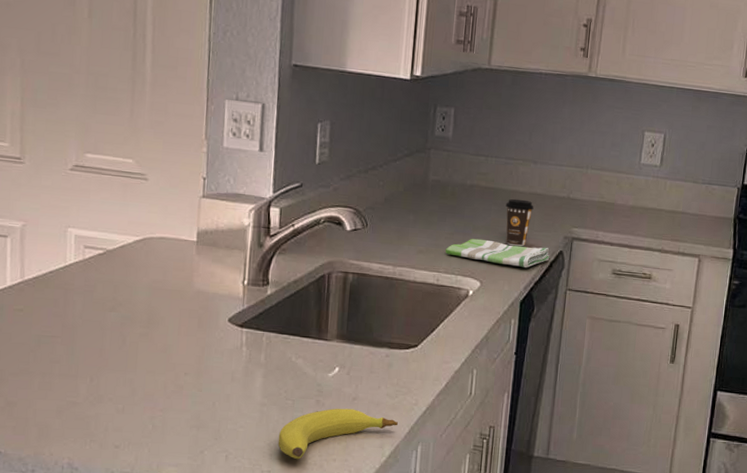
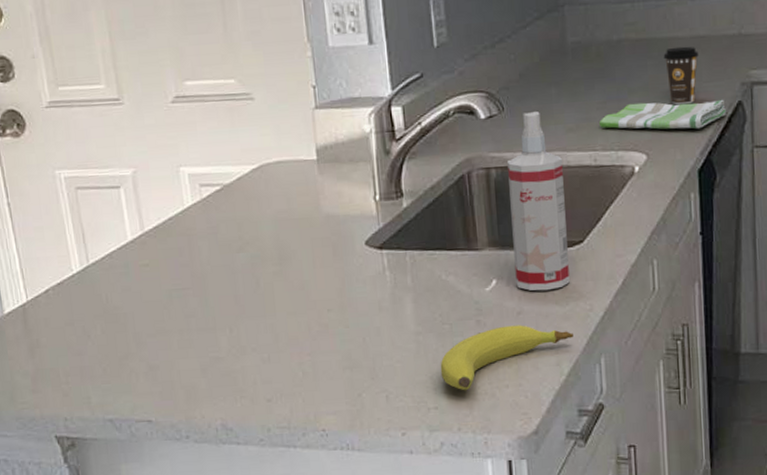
spray bottle: none [355,231,410,383] -> present [507,110,570,291]

